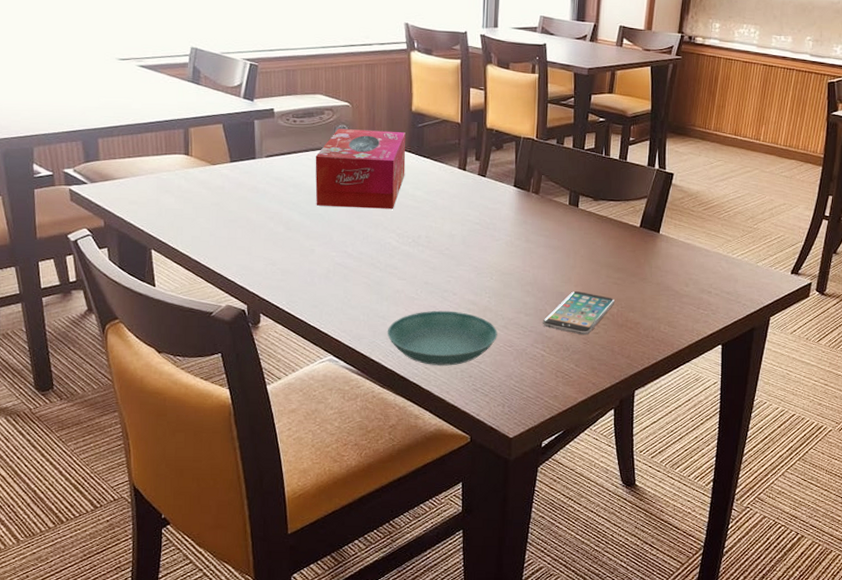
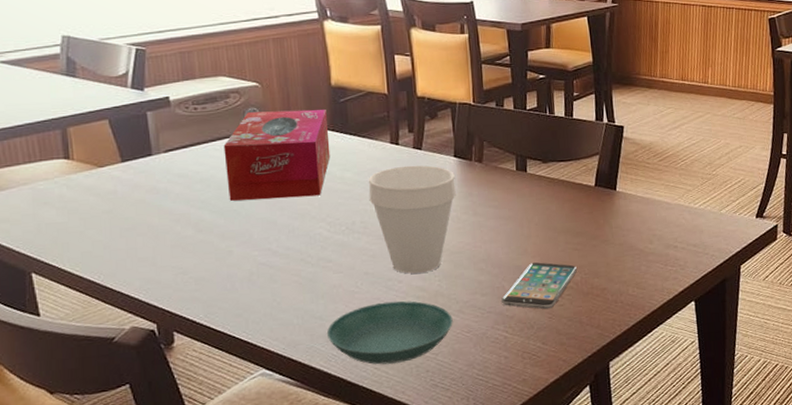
cup: none [435,191,513,288] -> present [368,165,456,274]

